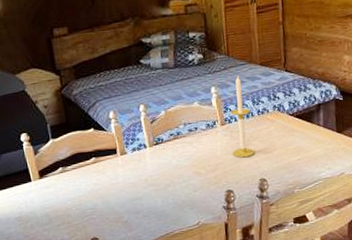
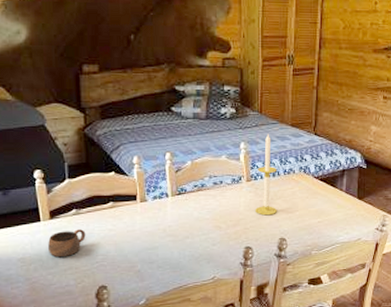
cup: none [40,186,74,214] -> present [48,229,86,258]

